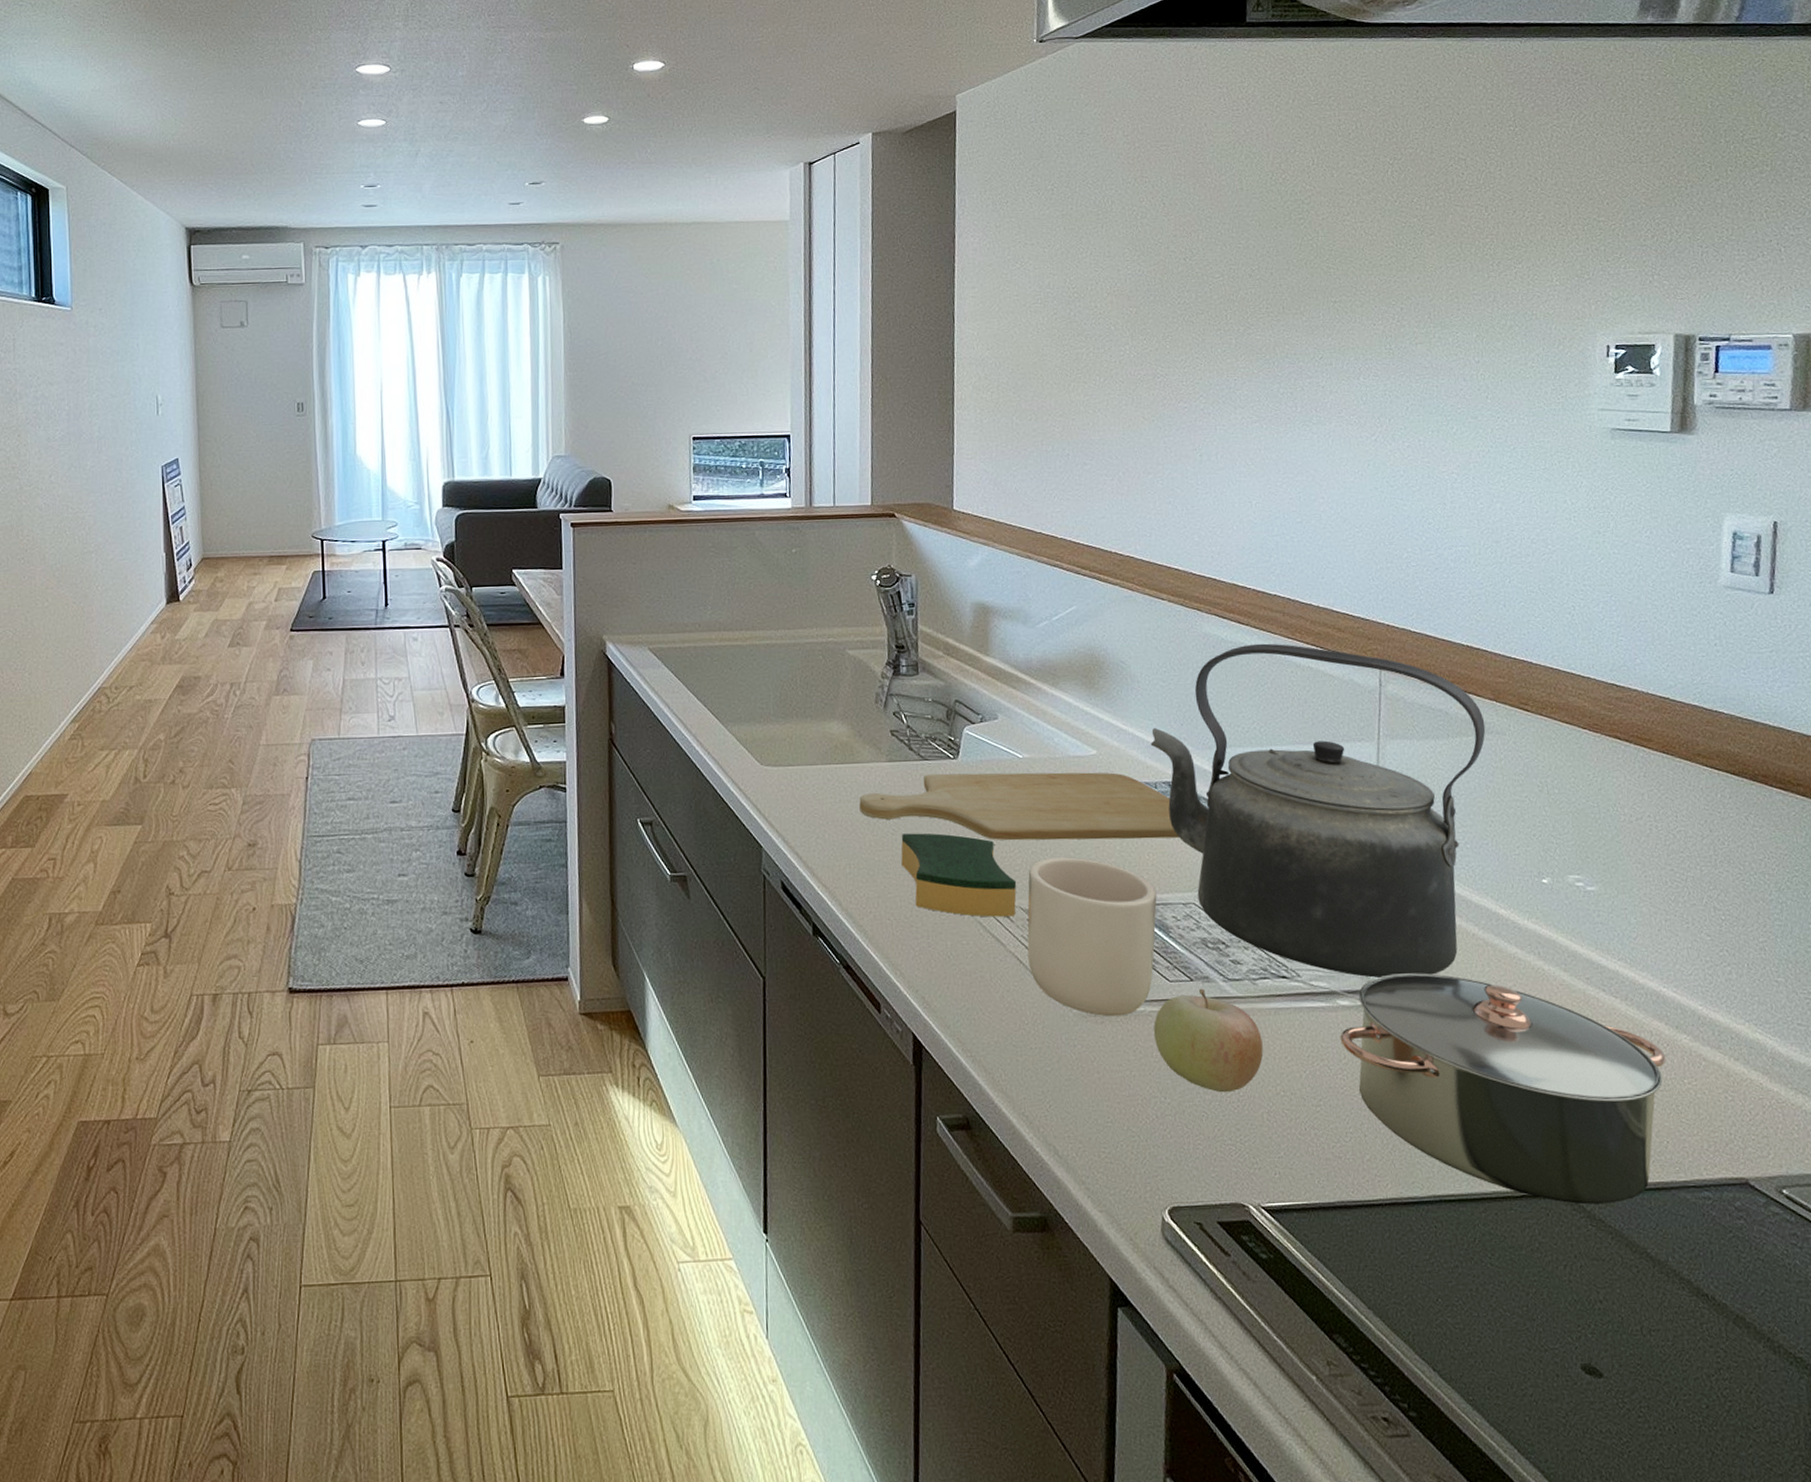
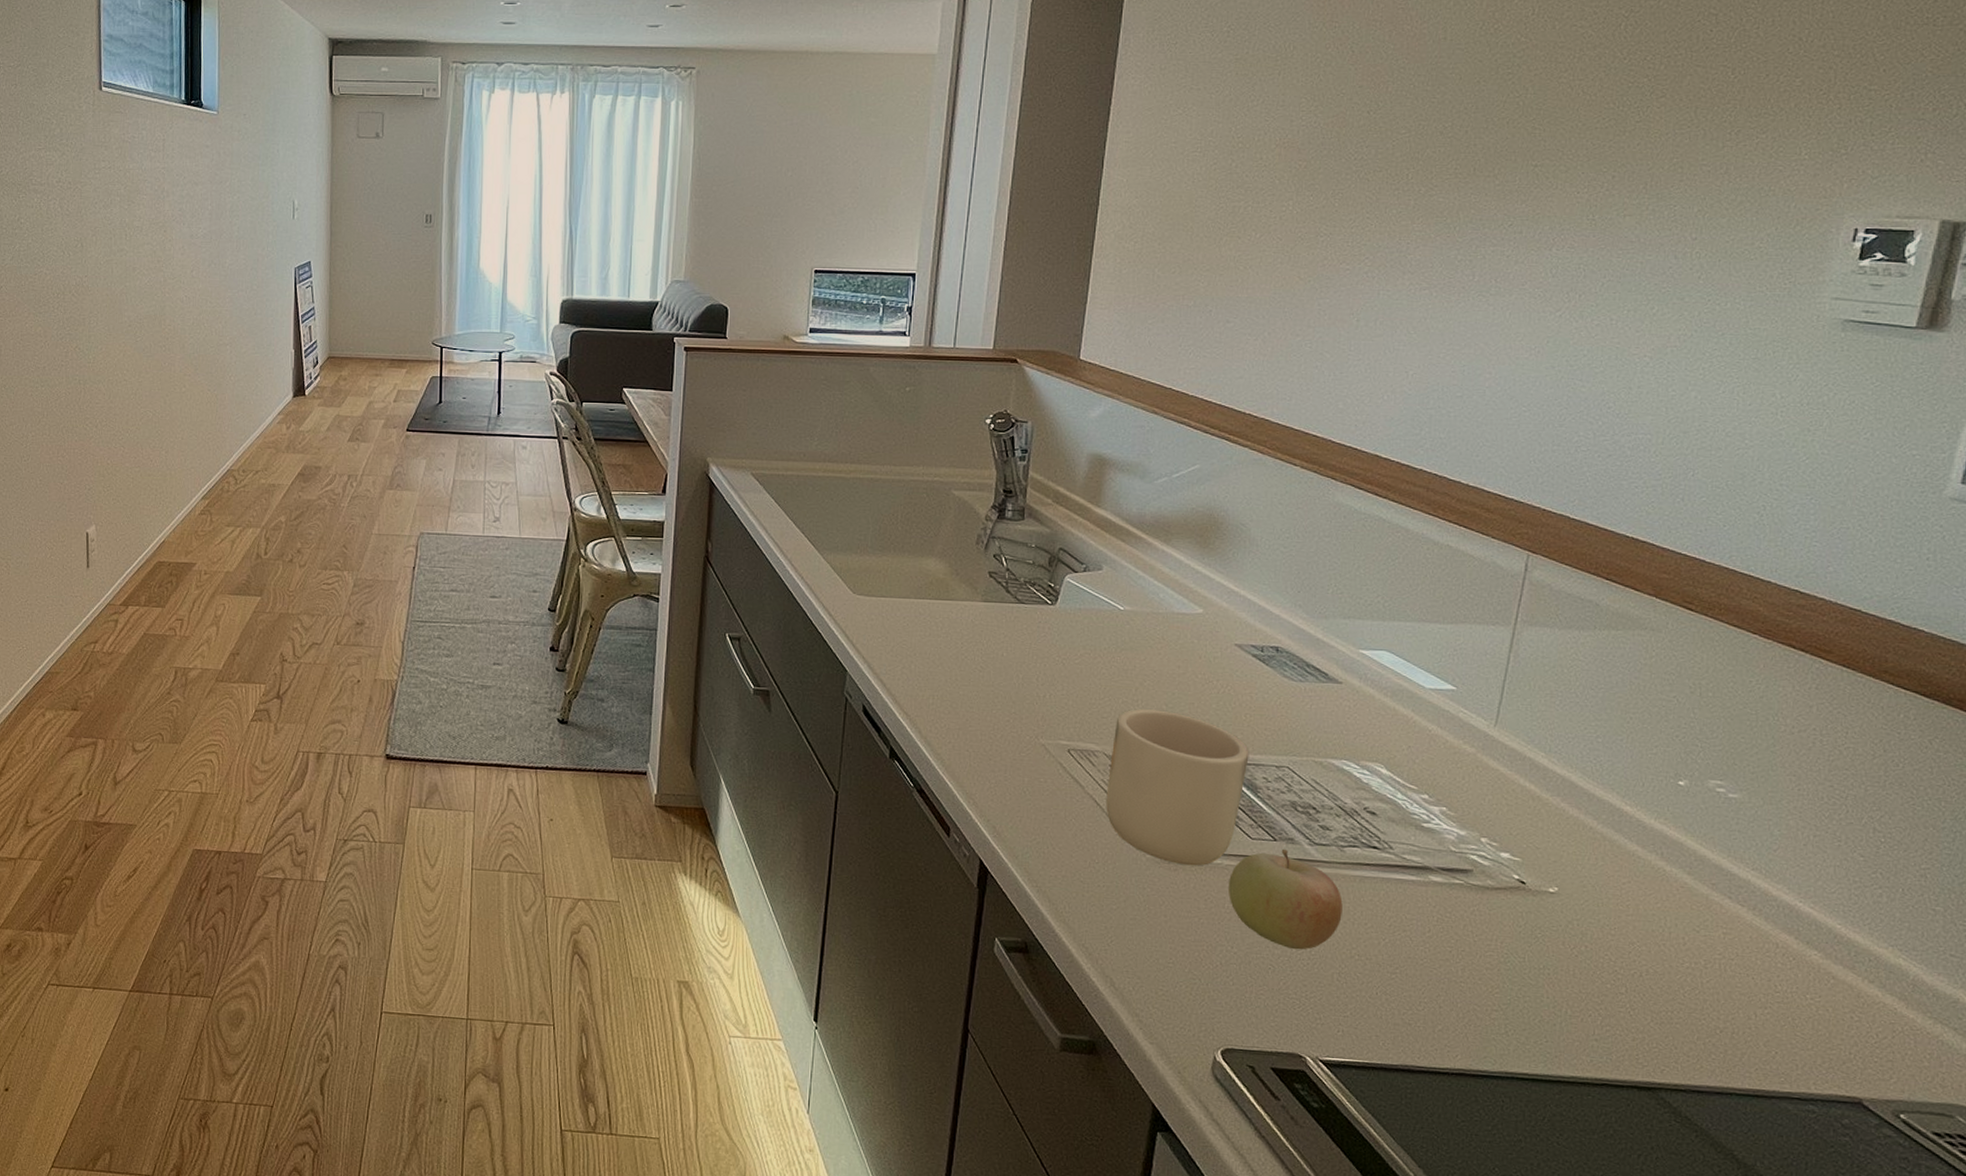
chopping board: present [859,772,1179,841] -> none [949,617,1281,702]
sponge: present [901,833,1017,917] -> none [986,671,1103,761]
kettle: present [1150,643,1486,978] -> none [1262,517,1640,862]
cooking pot: present [1340,973,1666,1205] -> none [1427,856,1790,1104]

